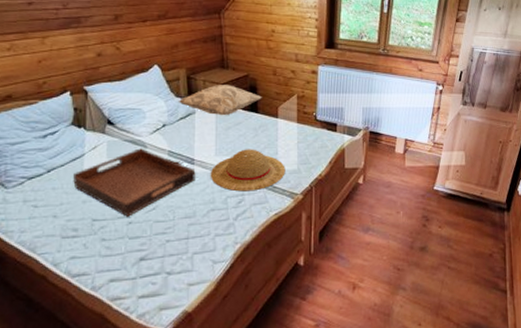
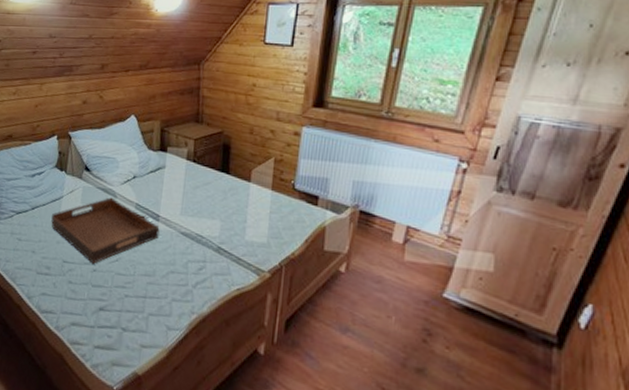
decorative pillow: present [178,85,262,116] -> none [149,140,235,174]
straw hat: present [210,149,285,192] -> none [173,212,254,260]

